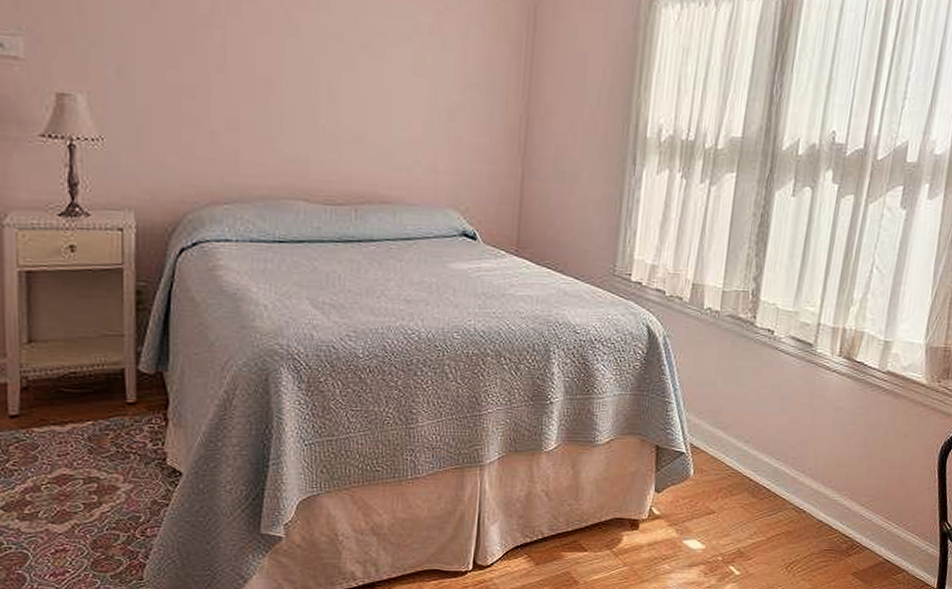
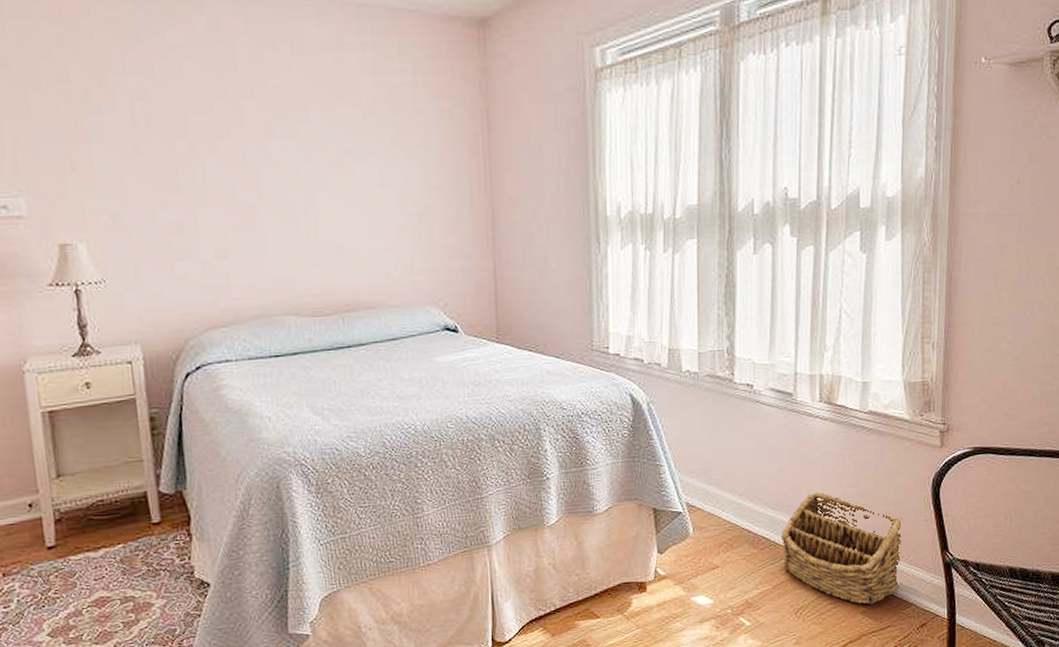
basket: none [780,447,907,567] -> present [781,491,903,605]

